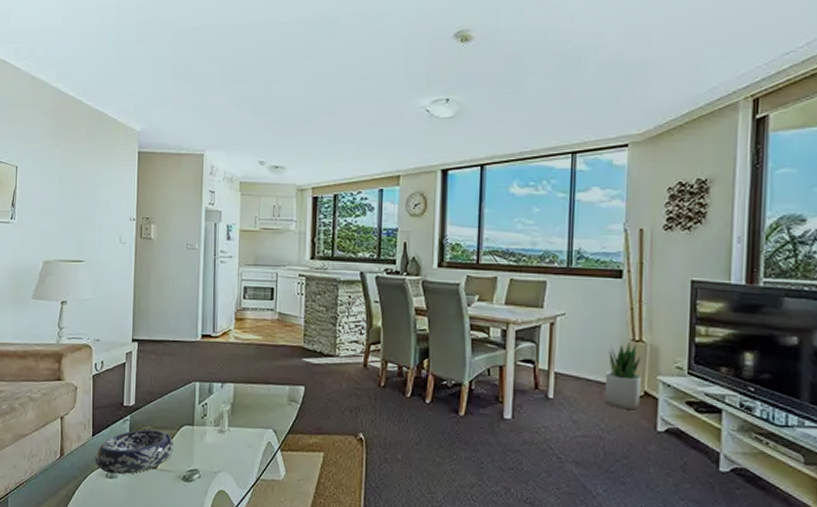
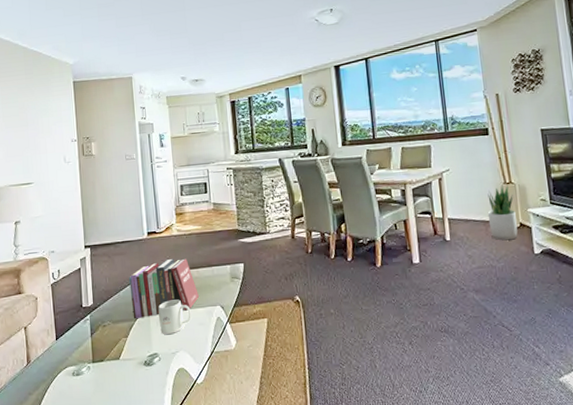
decorative bowl: present [95,429,174,475] -> none [60,324,134,371]
books: none [176,368,251,429] -> present [129,258,200,319]
mug: none [203,414,241,452] -> present [158,299,192,335]

